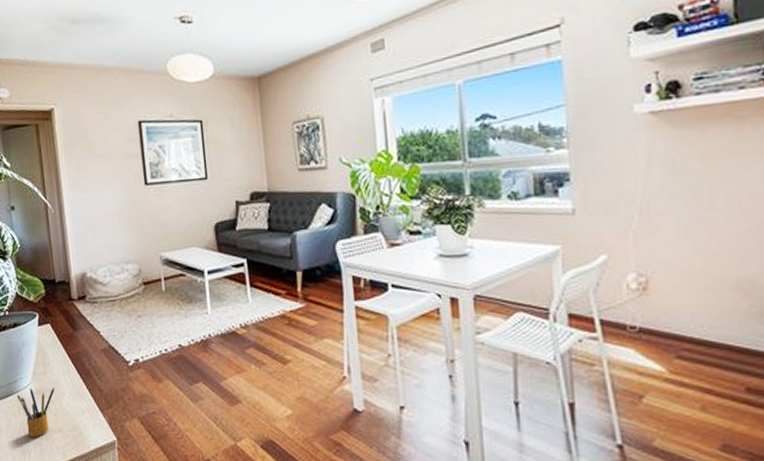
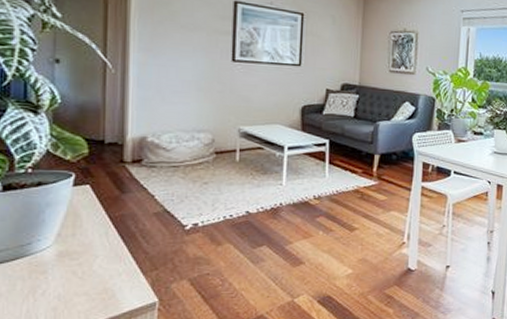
pencil box: present [16,387,55,437] -> none [29,249,85,302]

